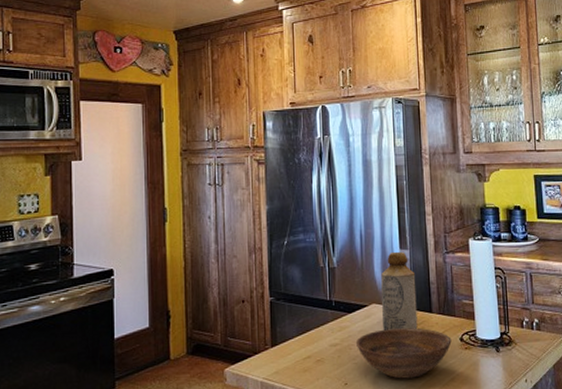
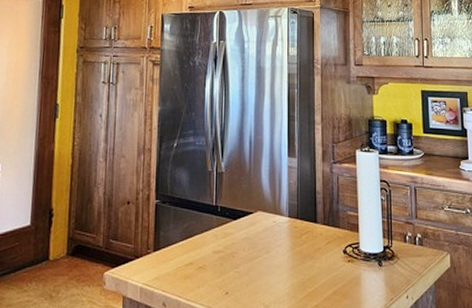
bowl: present [355,328,452,379] -> none [239,238,335,290]
bottle: present [381,251,418,331] -> none [267,159,302,239]

